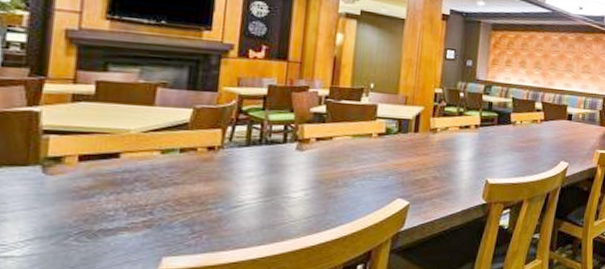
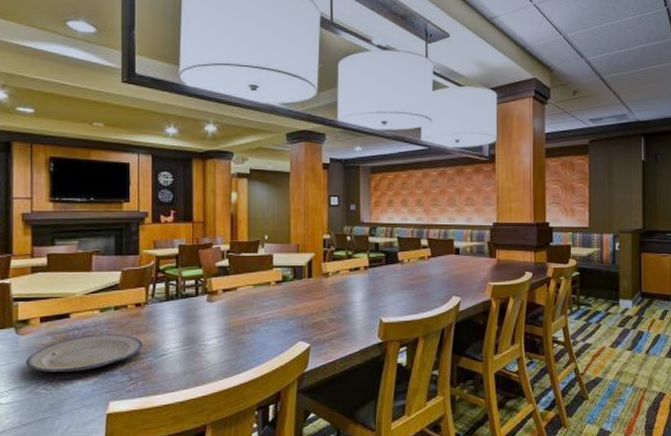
plate: none [52,179,213,222] -> present [25,334,143,373]

